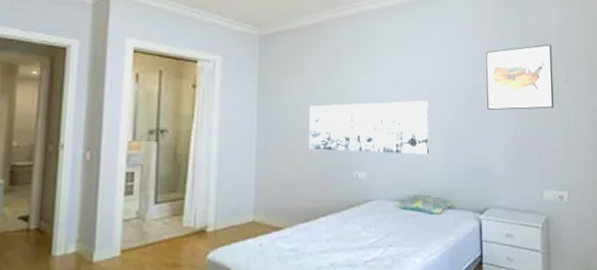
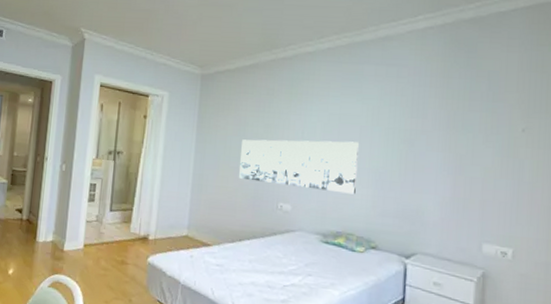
wall art: present [486,44,554,110] -> none [424,90,509,159]

